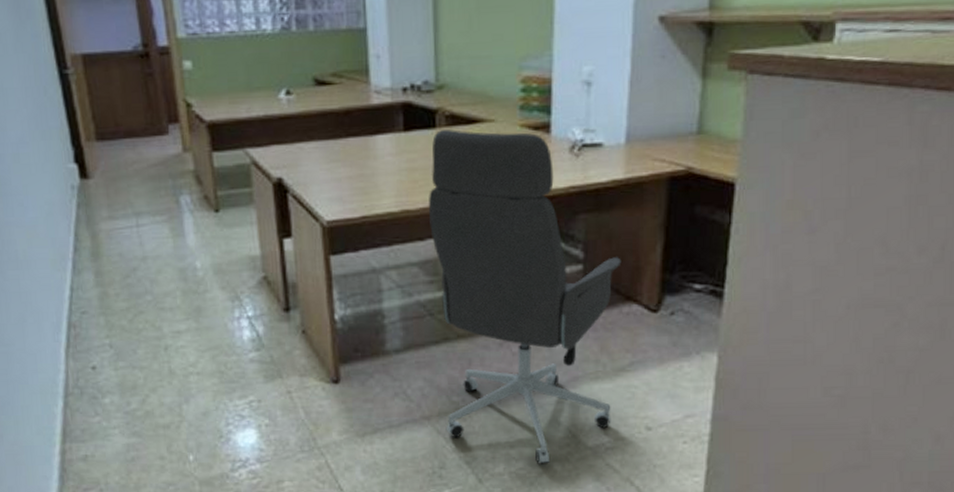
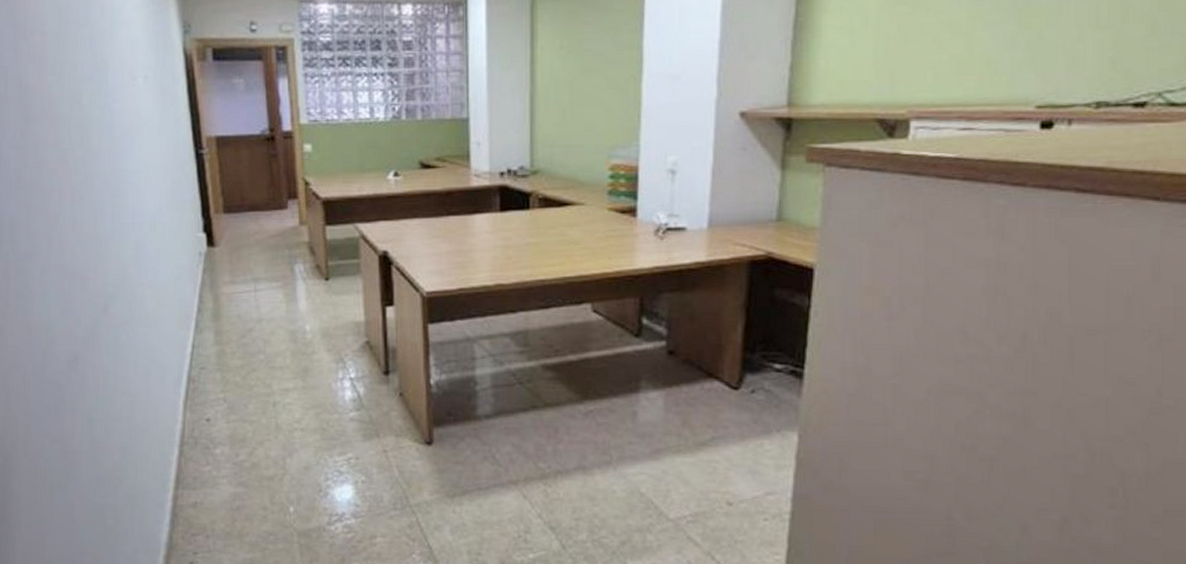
office chair: present [429,129,622,464] -> none [521,210,703,534]

